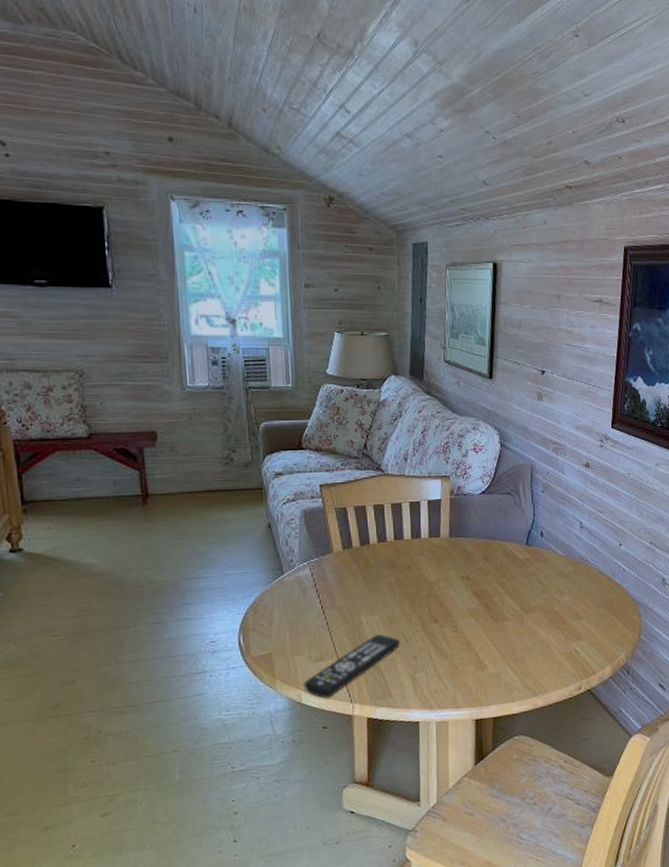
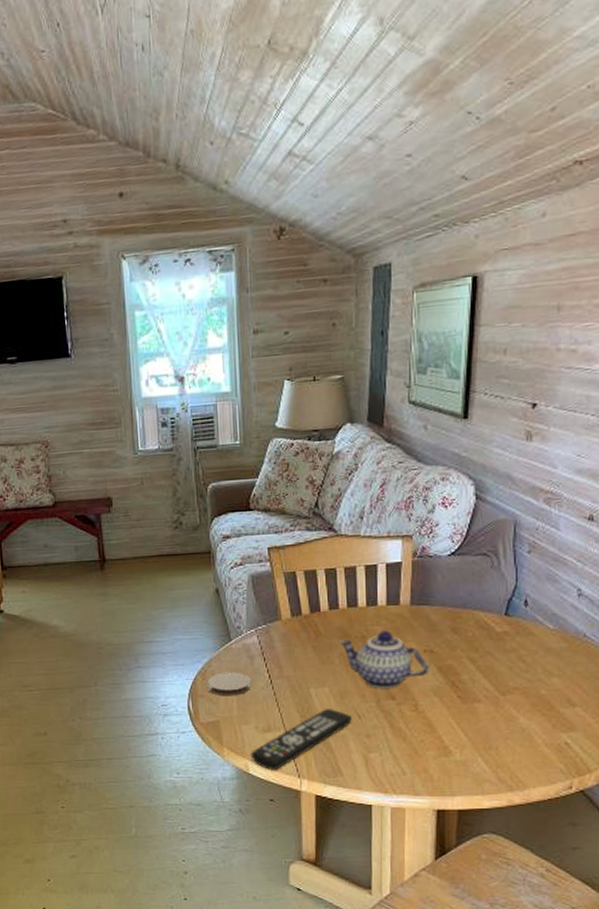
coaster: none [260,604,304,629] -> present [208,672,251,697]
teapot: none [386,560,467,613] -> present [338,630,430,688]

